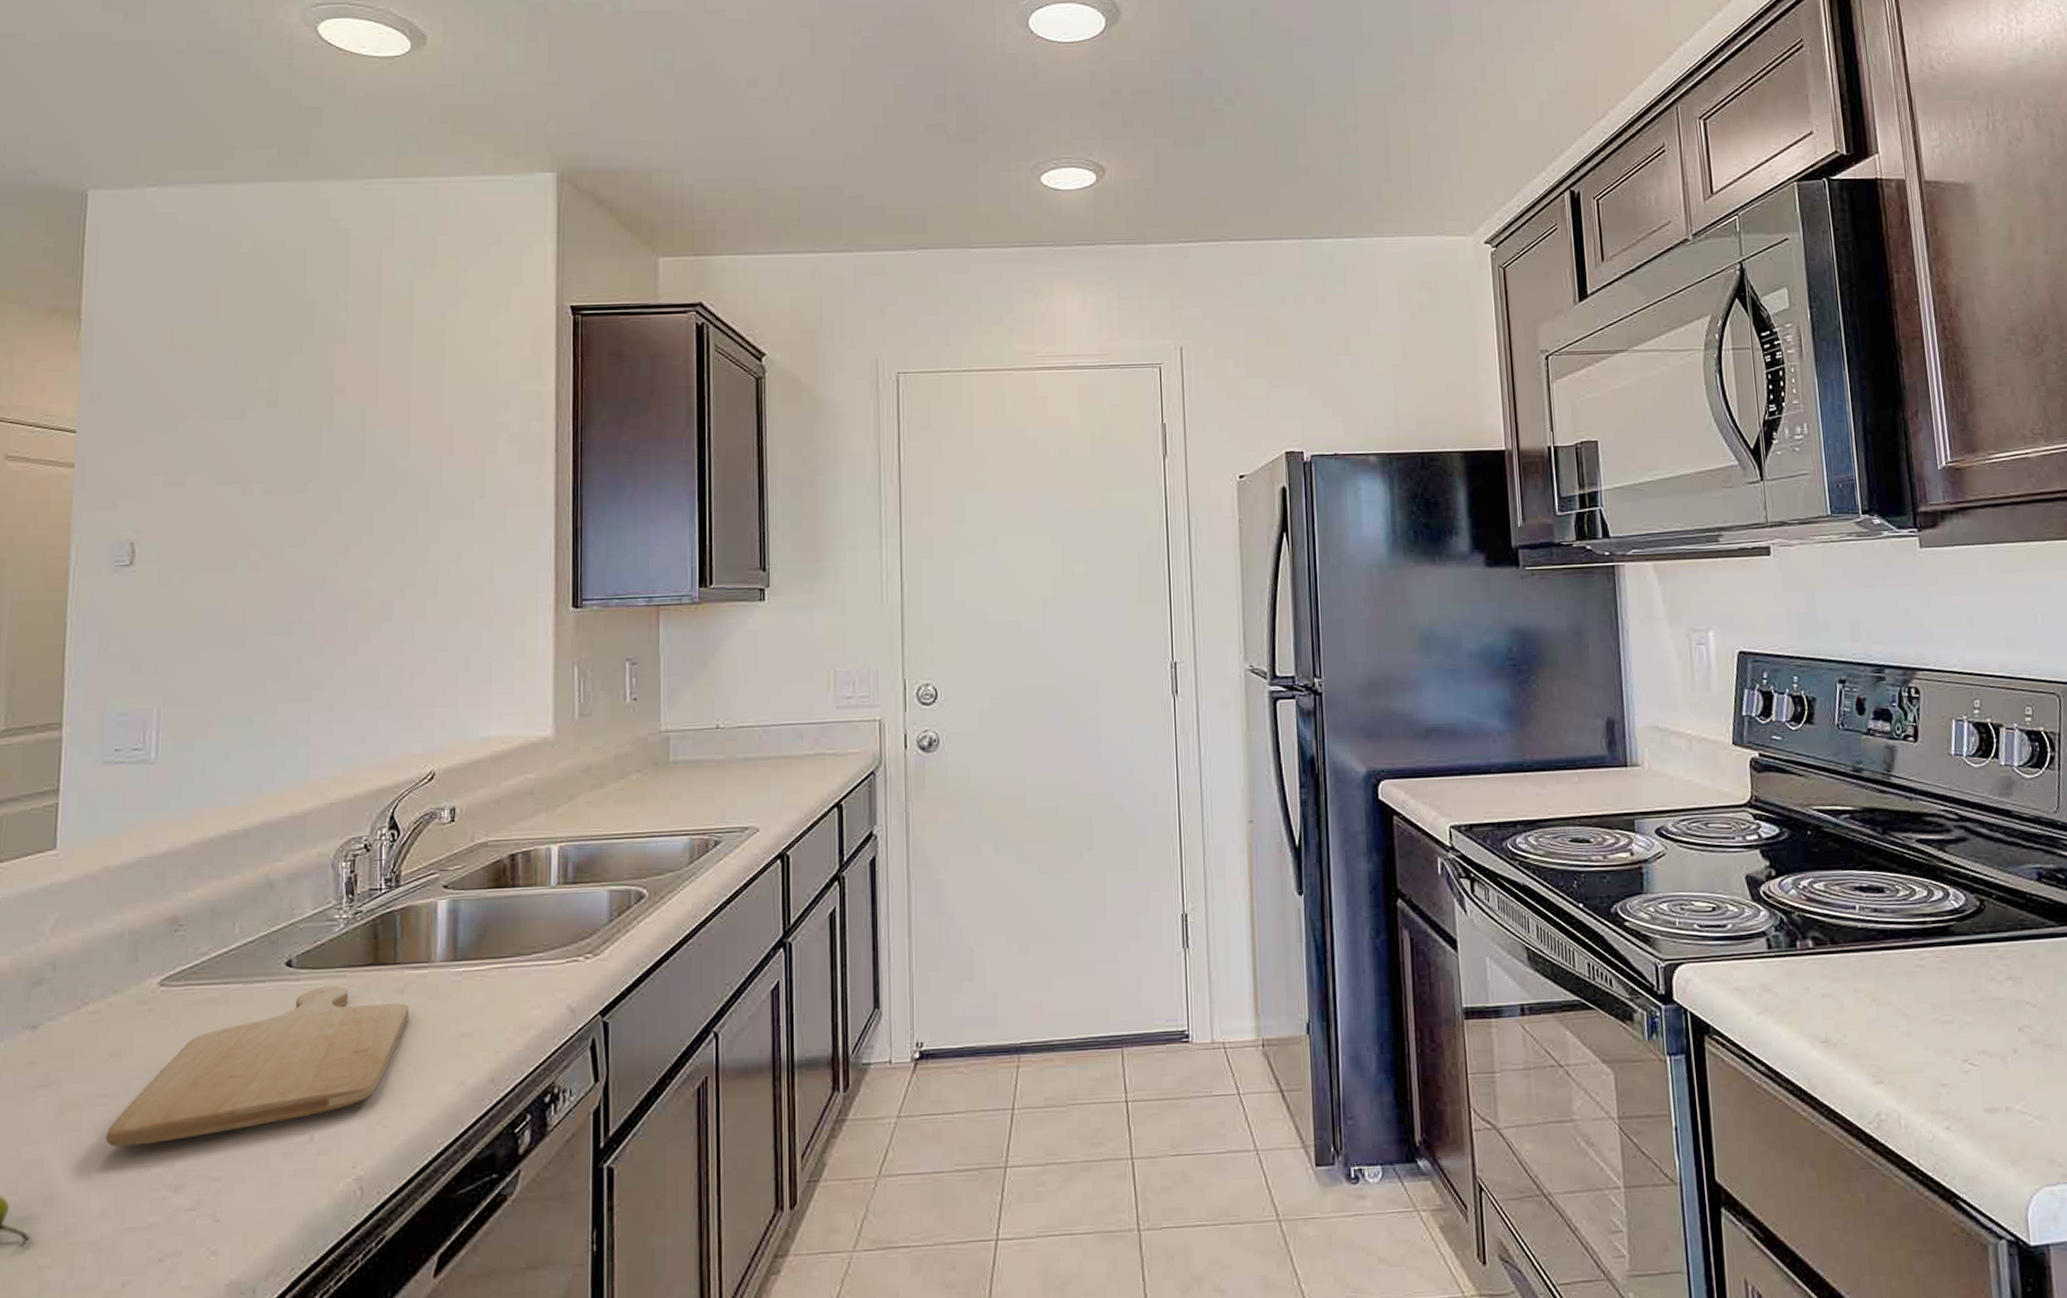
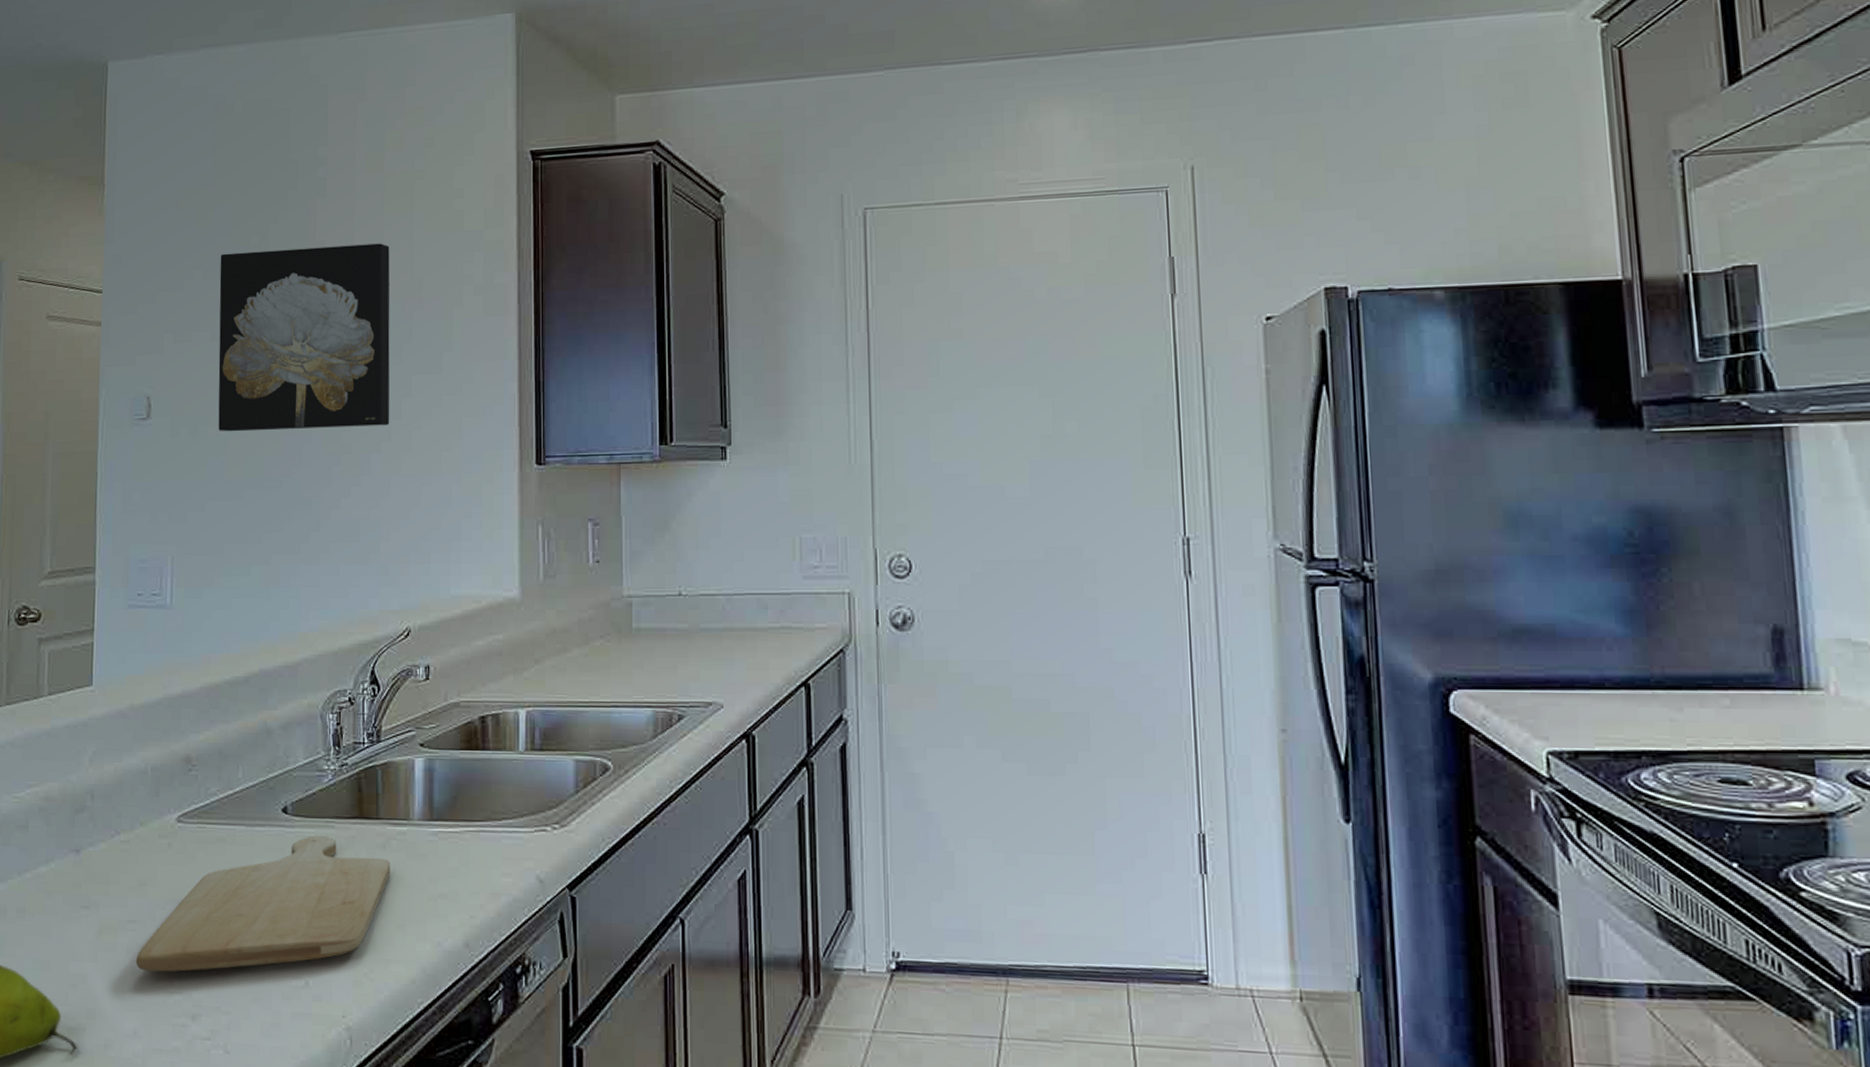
wall art: none [216,390,418,579] -> present [218,243,390,432]

